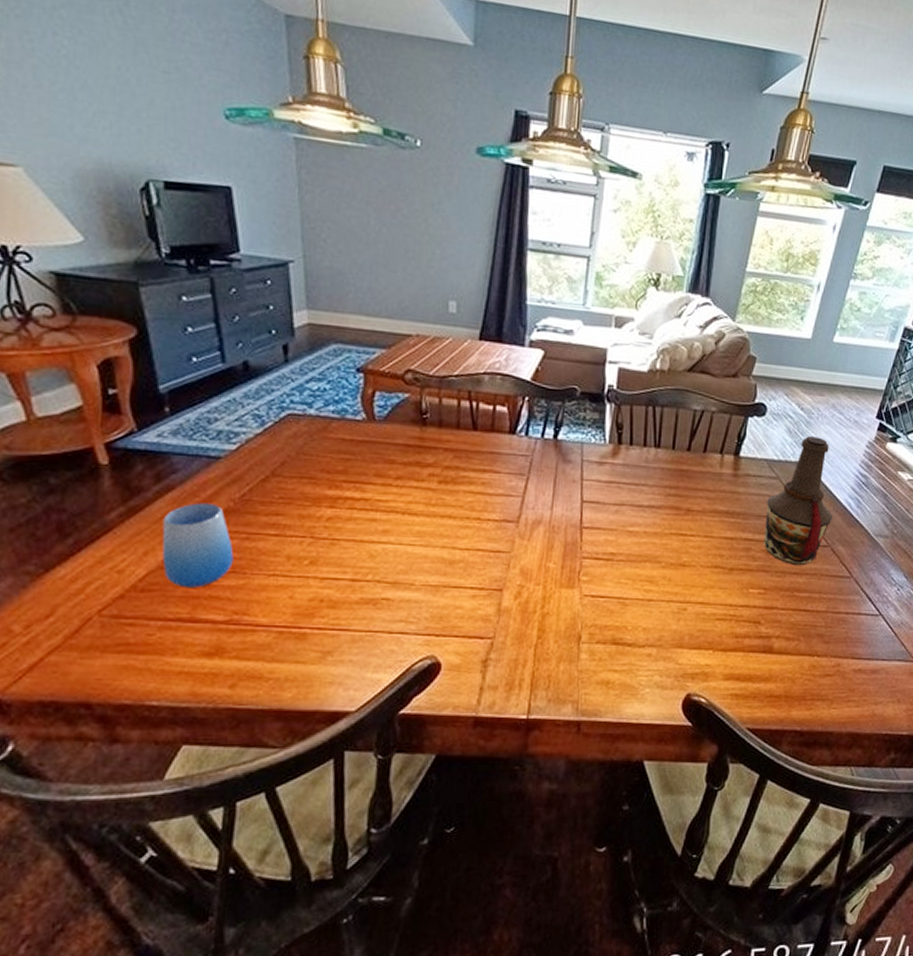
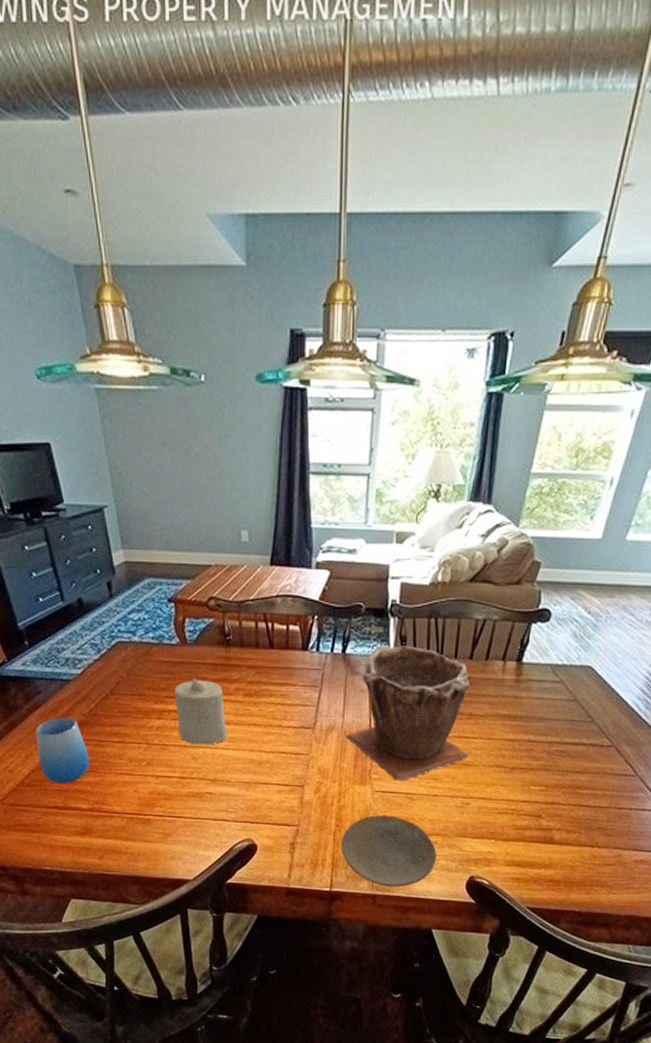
candle: none [353,460,416,540] -> present [174,678,228,745]
plate: none [542,624,650,711] -> present [341,815,437,887]
plant pot: none [555,432,688,583] -> present [347,645,470,781]
bottle: present [764,436,833,565] -> none [546,639,619,764]

